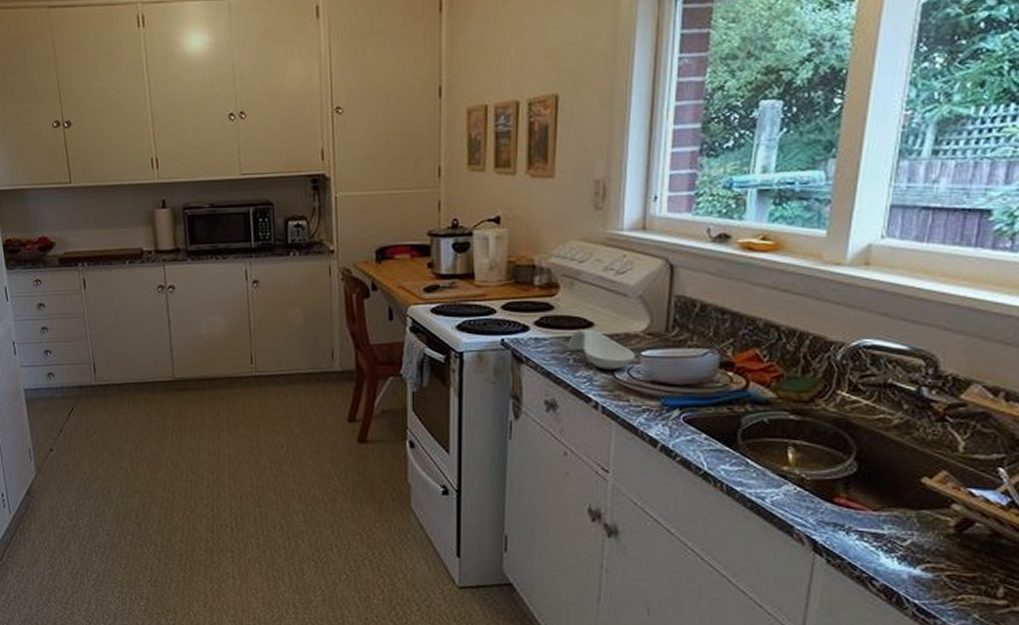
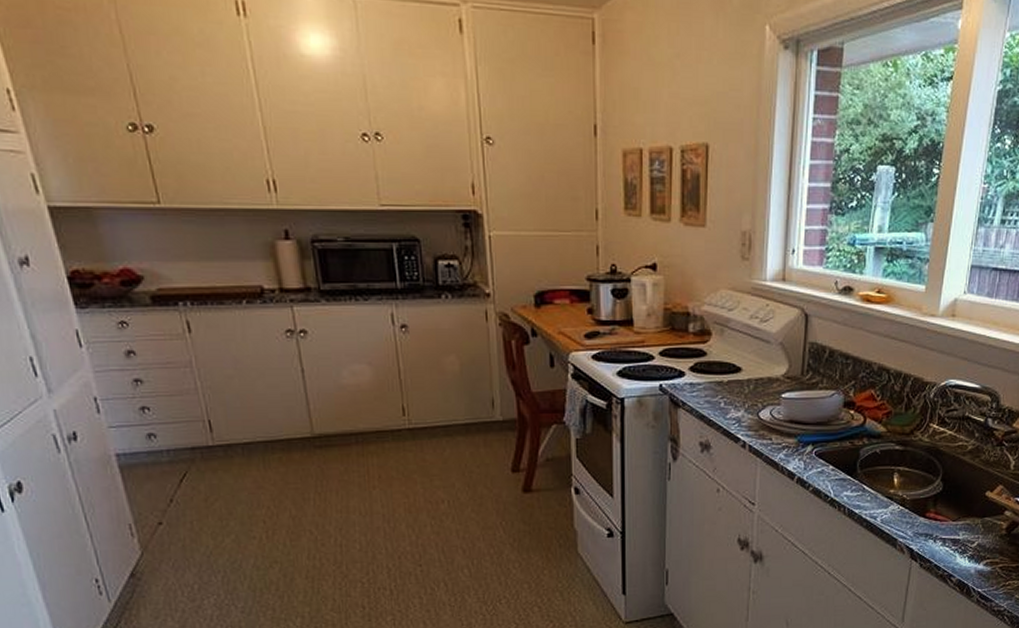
spoon rest: present [568,329,636,370] -> none [719,374,777,412]

